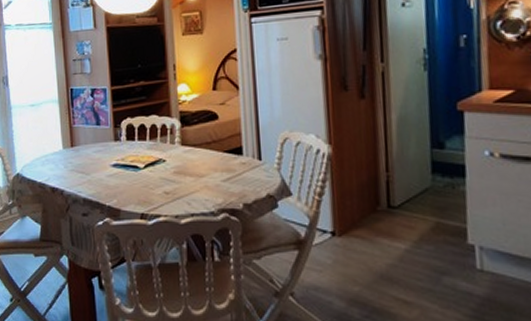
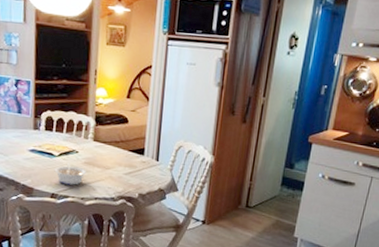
legume: none [141,174,179,201] -> present [54,162,87,185]

